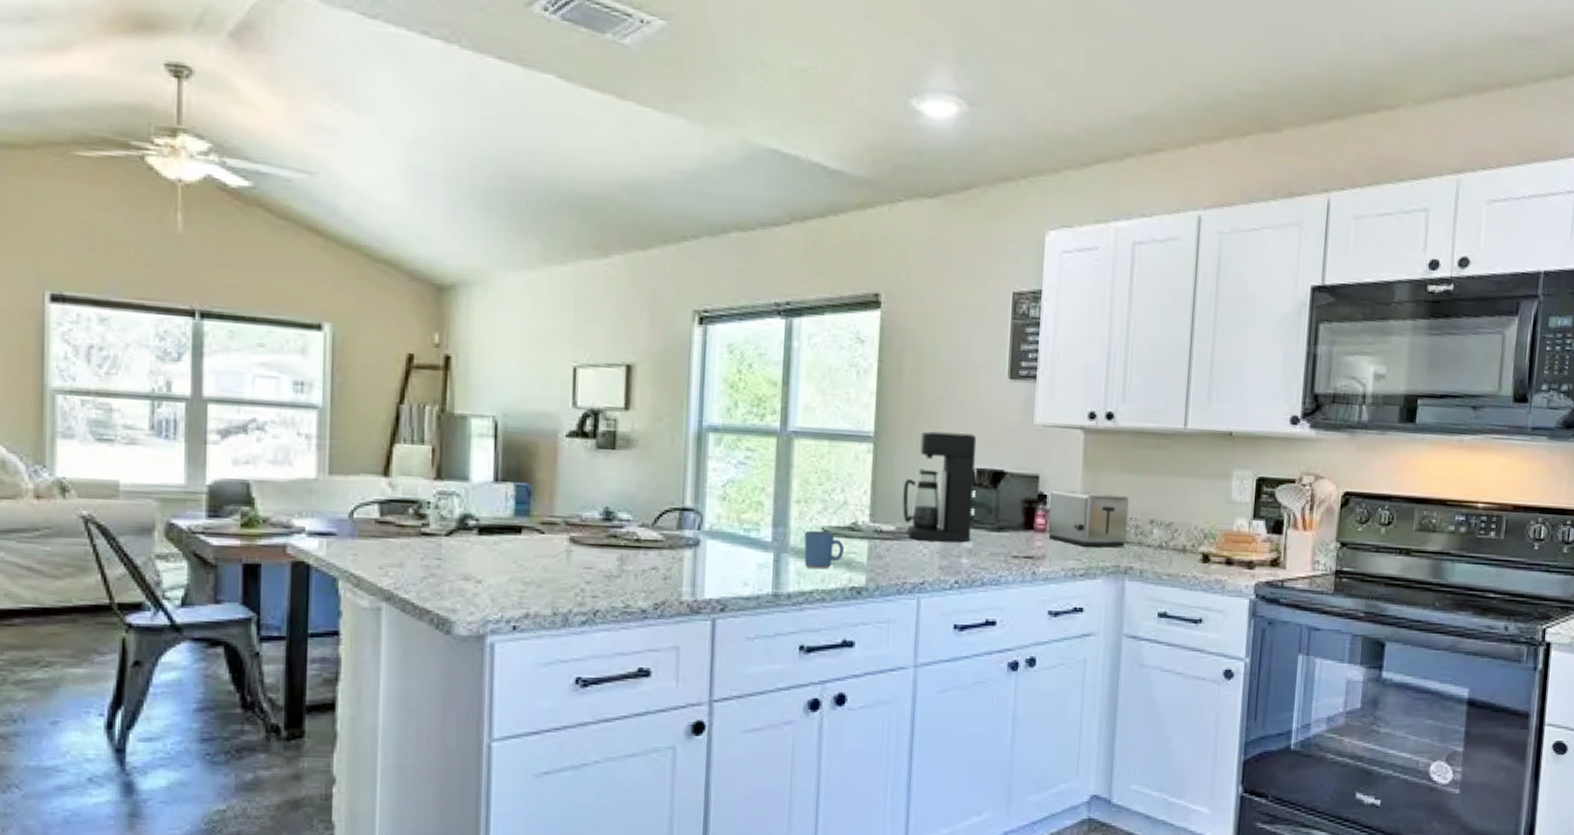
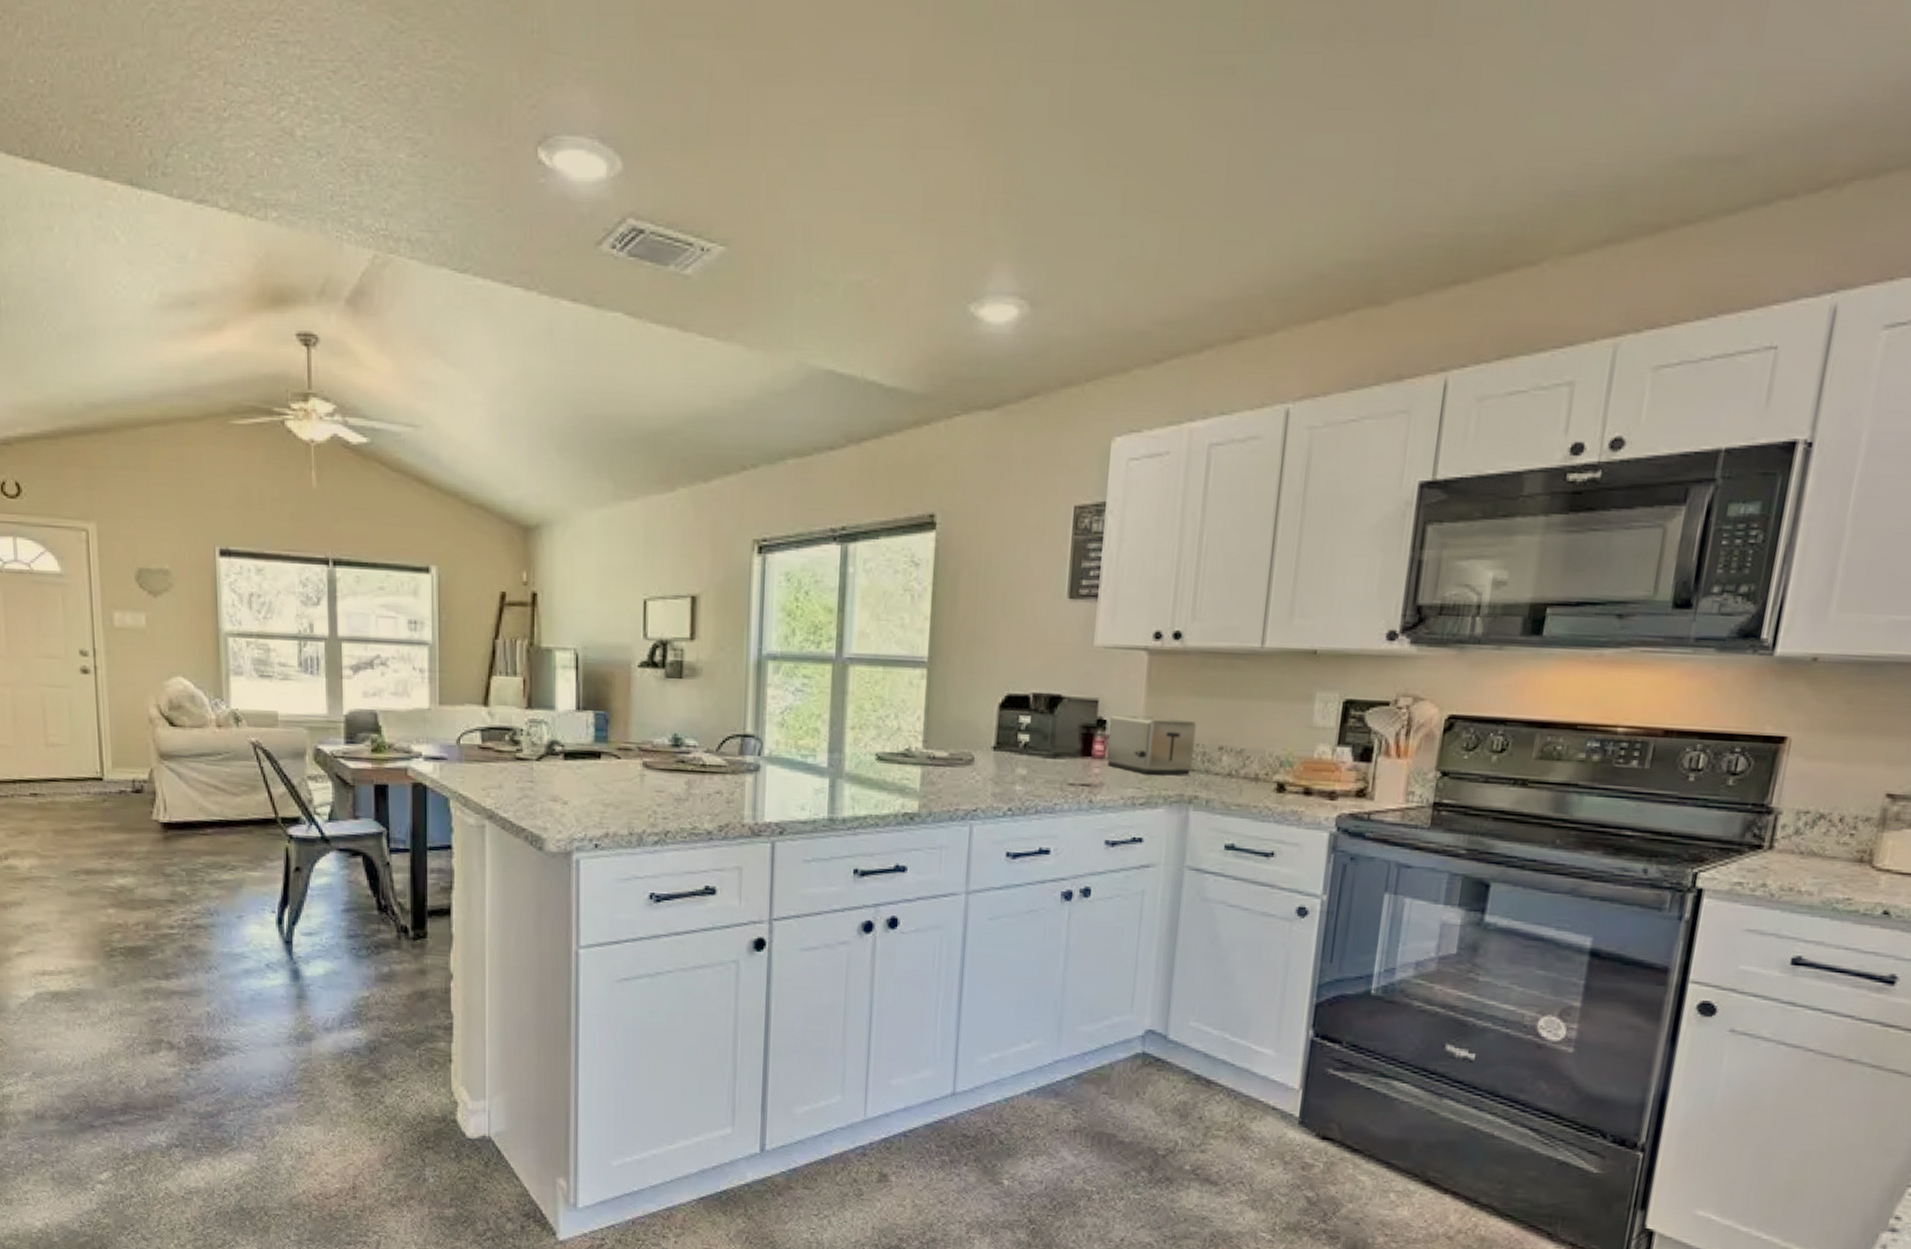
mug: present [804,530,845,570] -> none [858,756,898,795]
coffee maker: present [902,431,977,543] -> none [956,655,1034,770]

